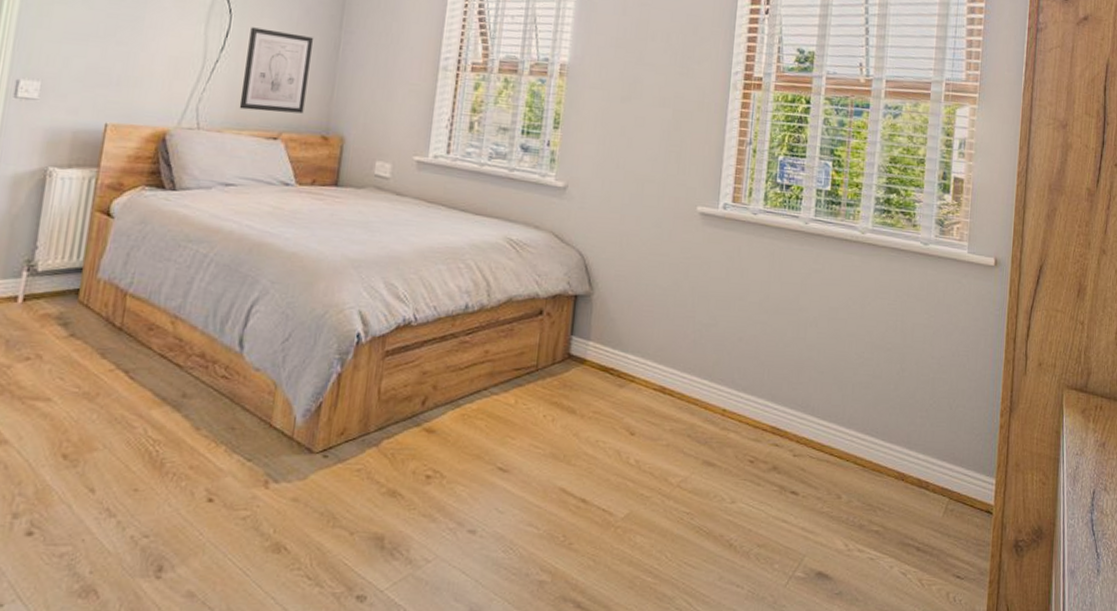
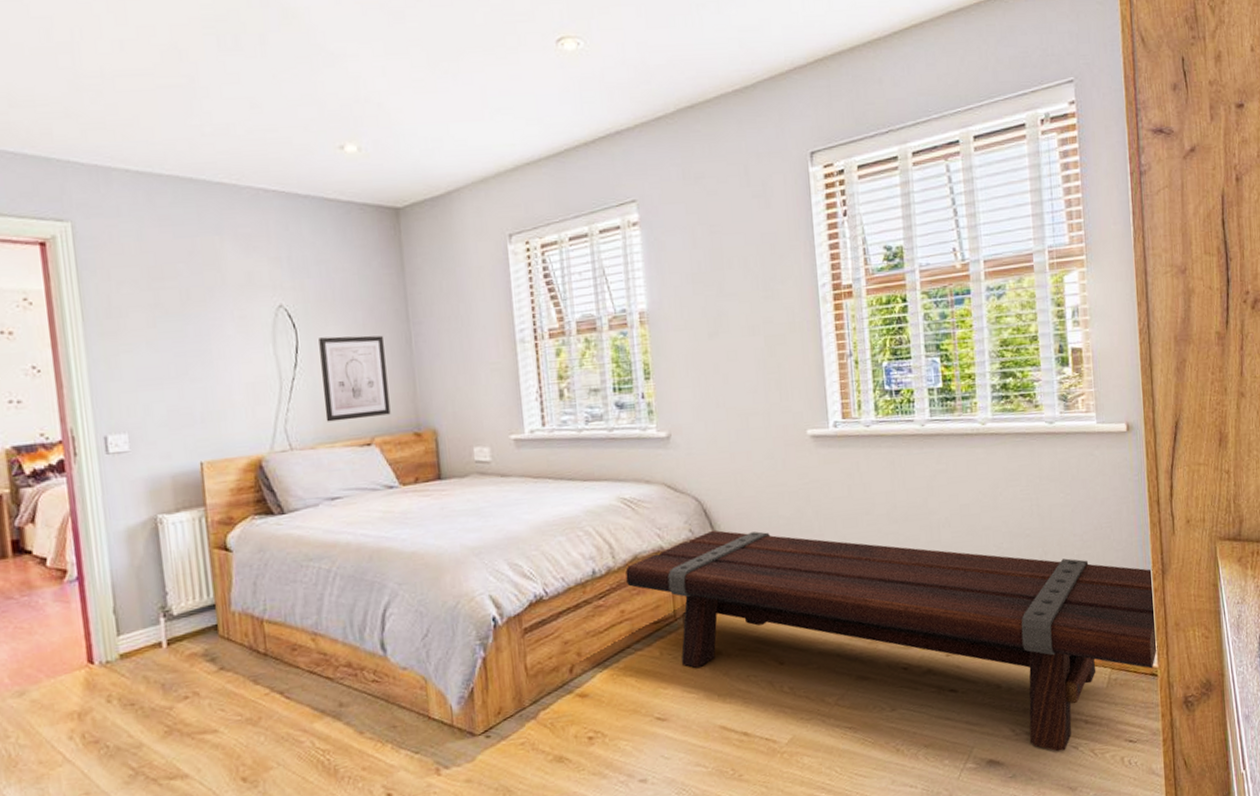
bench: none [496,286,1001,575] -> present [625,530,1158,752]

